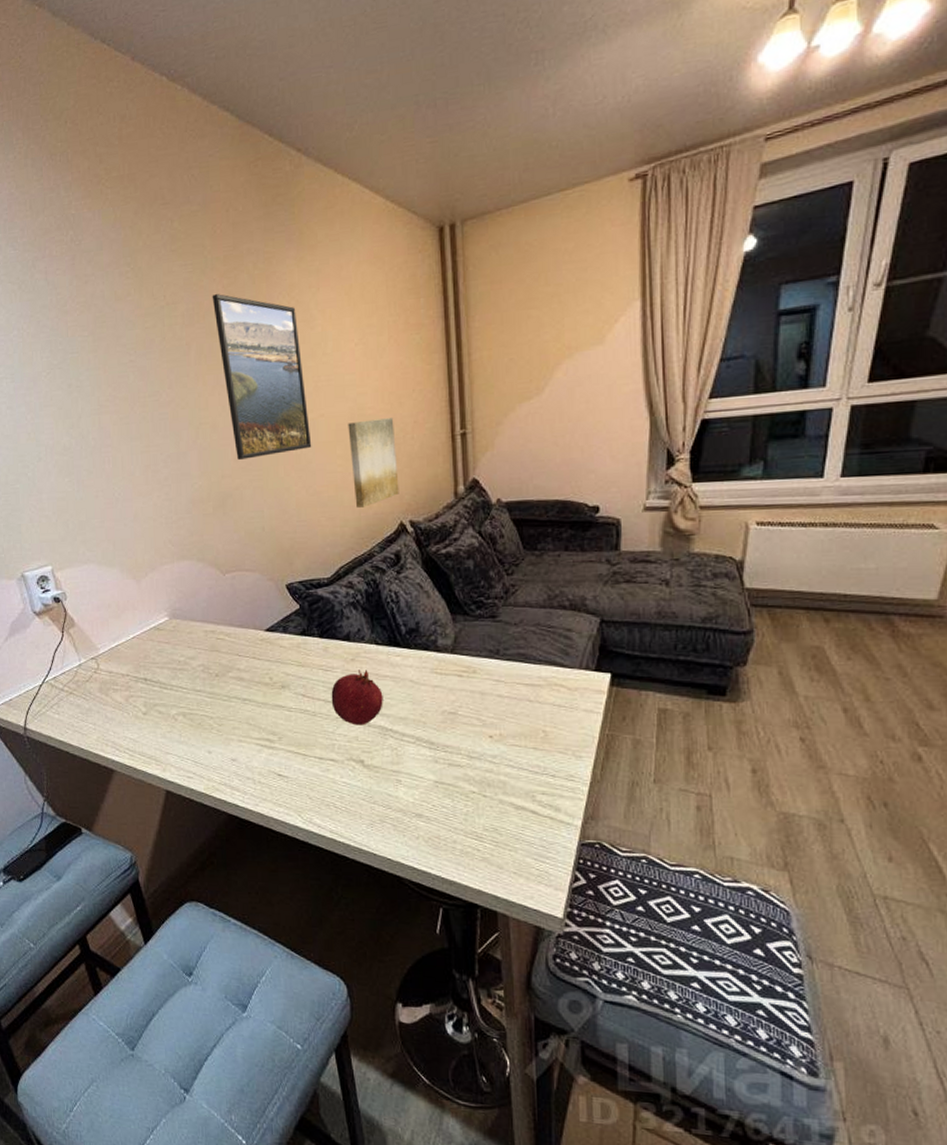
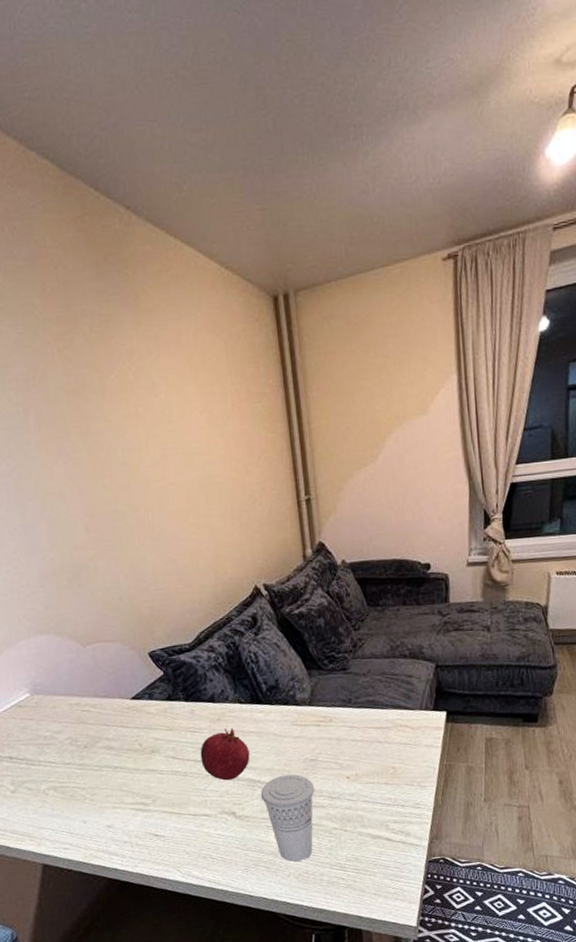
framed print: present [212,294,312,460] -> none [47,357,164,530]
wall art: present [348,418,399,508] -> none [198,485,252,574]
cup: none [392,726,453,823] -> present [260,774,315,862]

